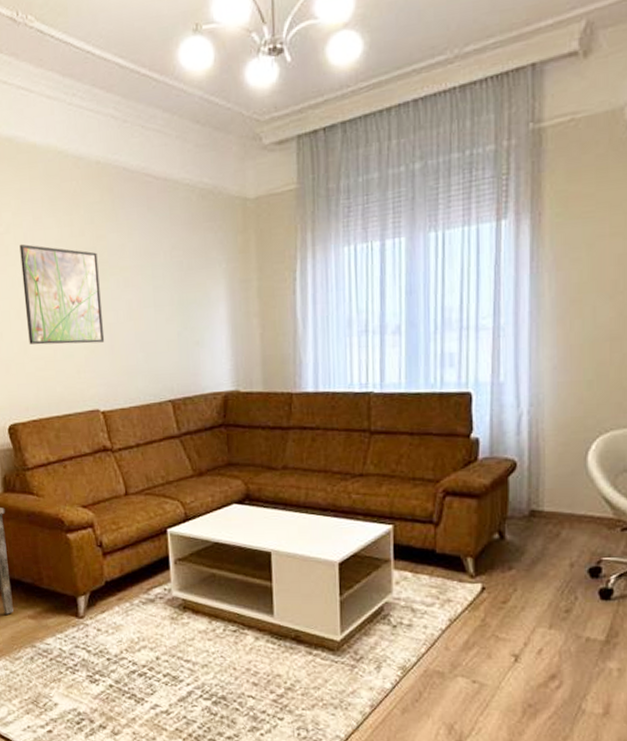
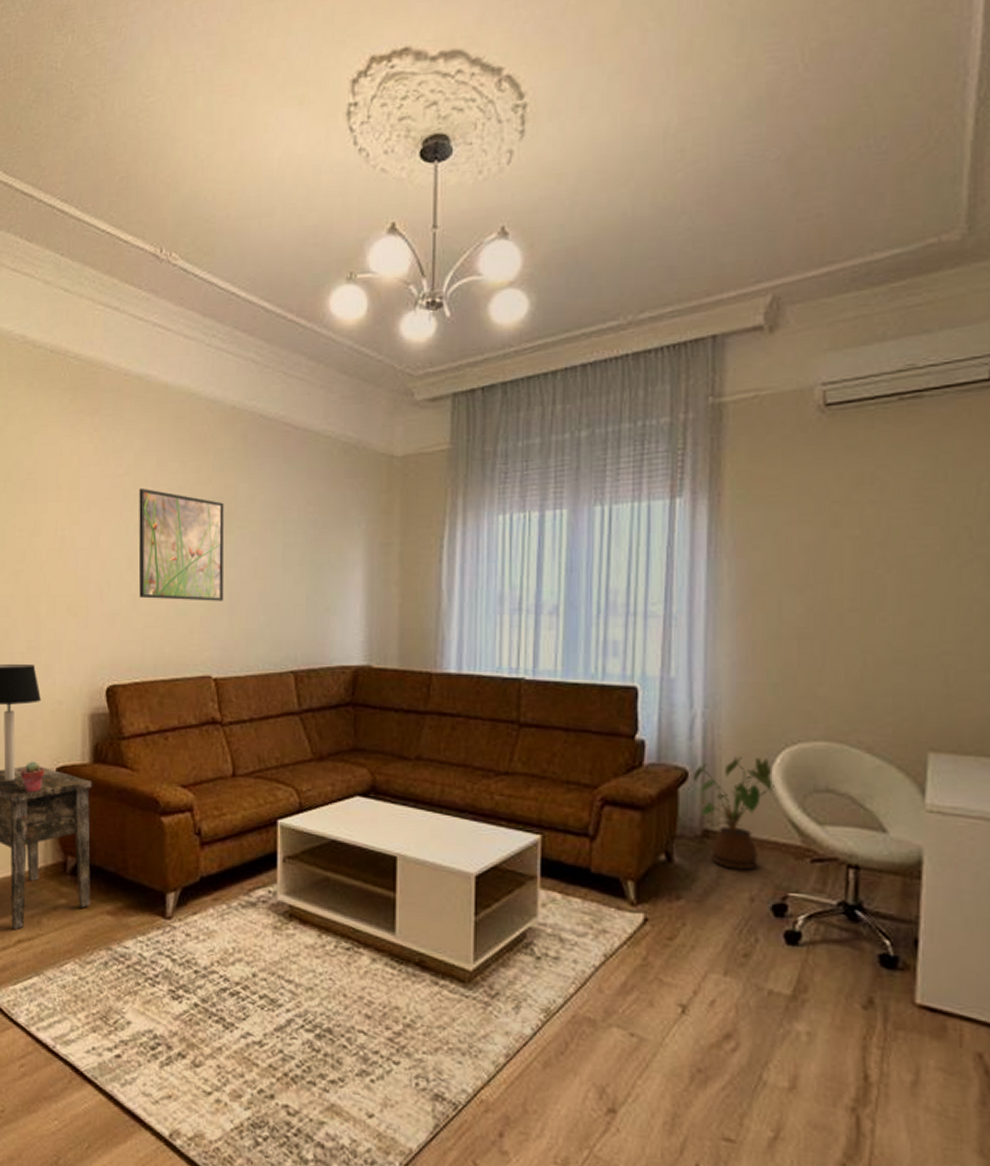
house plant: none [520,445,590,542] -> present [692,756,775,870]

